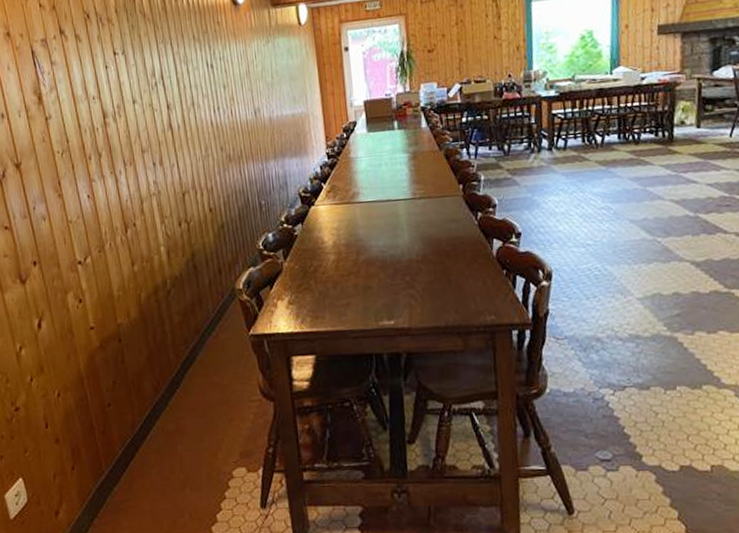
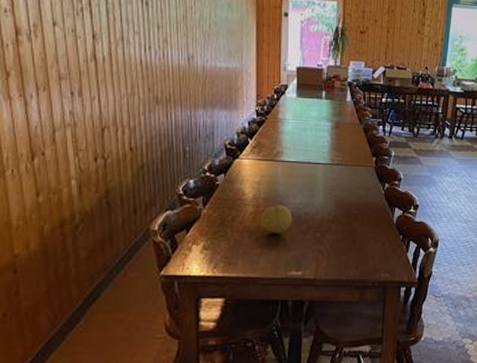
fruit: none [343,249,378,282] -> present [261,205,293,234]

